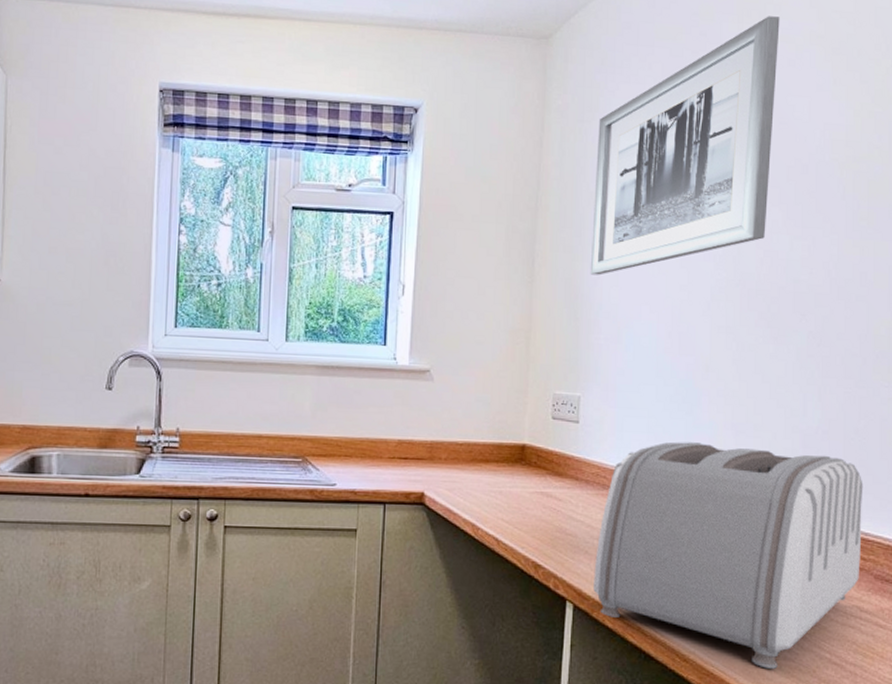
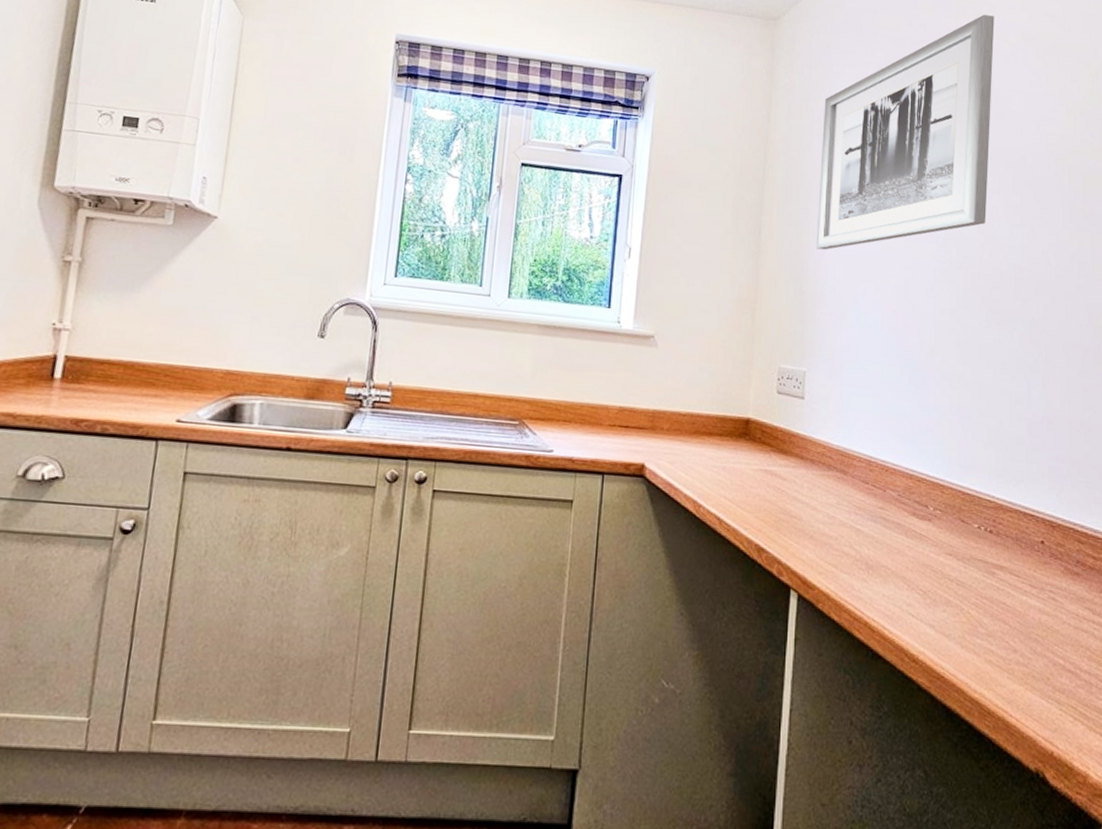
toaster: present [593,442,863,669] -> none [819,424,1091,674]

